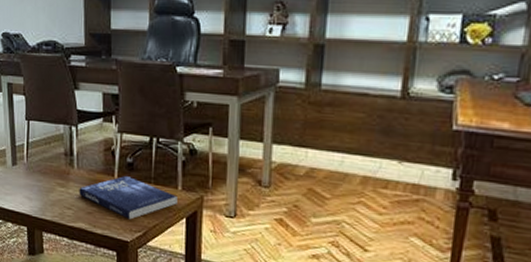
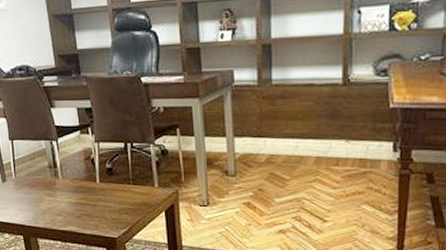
book: present [79,176,178,220] -> none [66,181,156,218]

